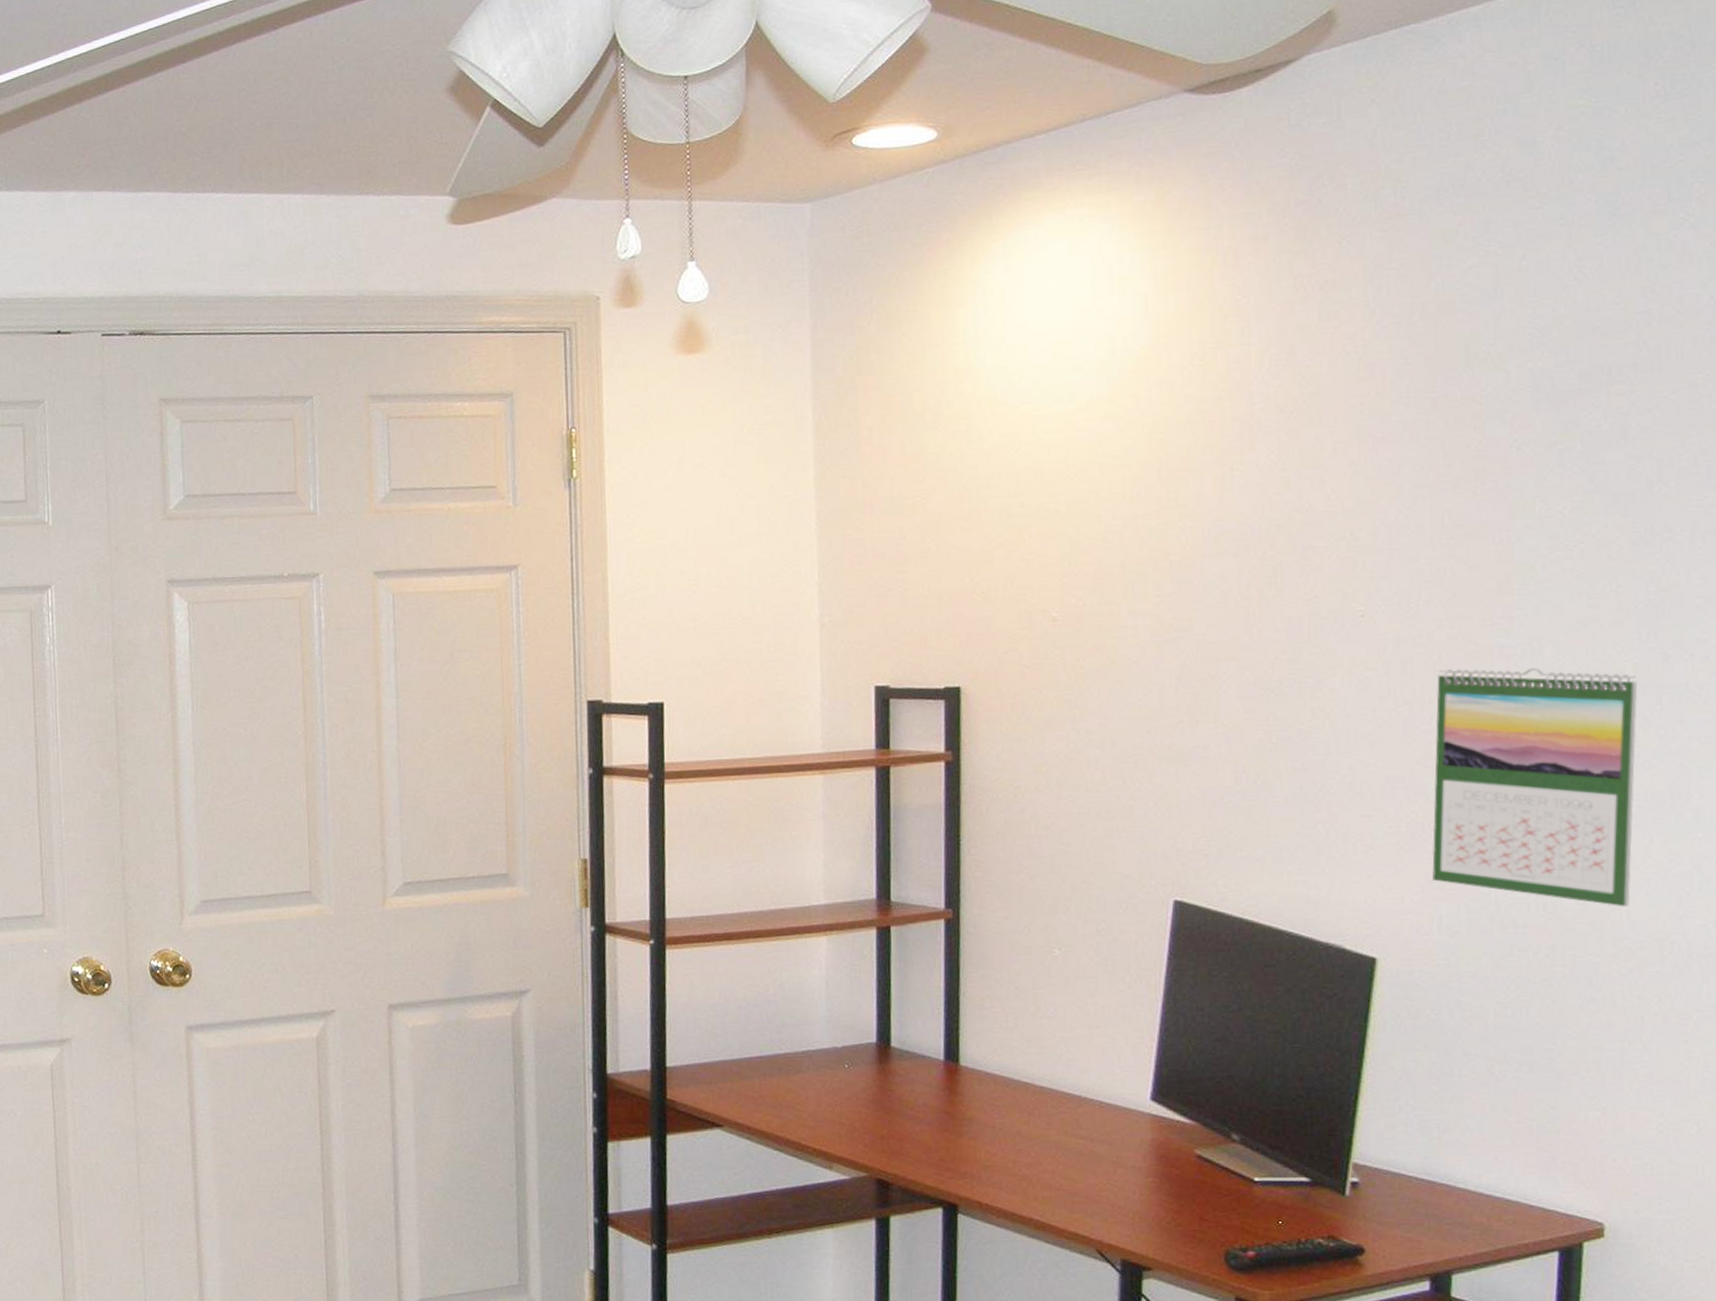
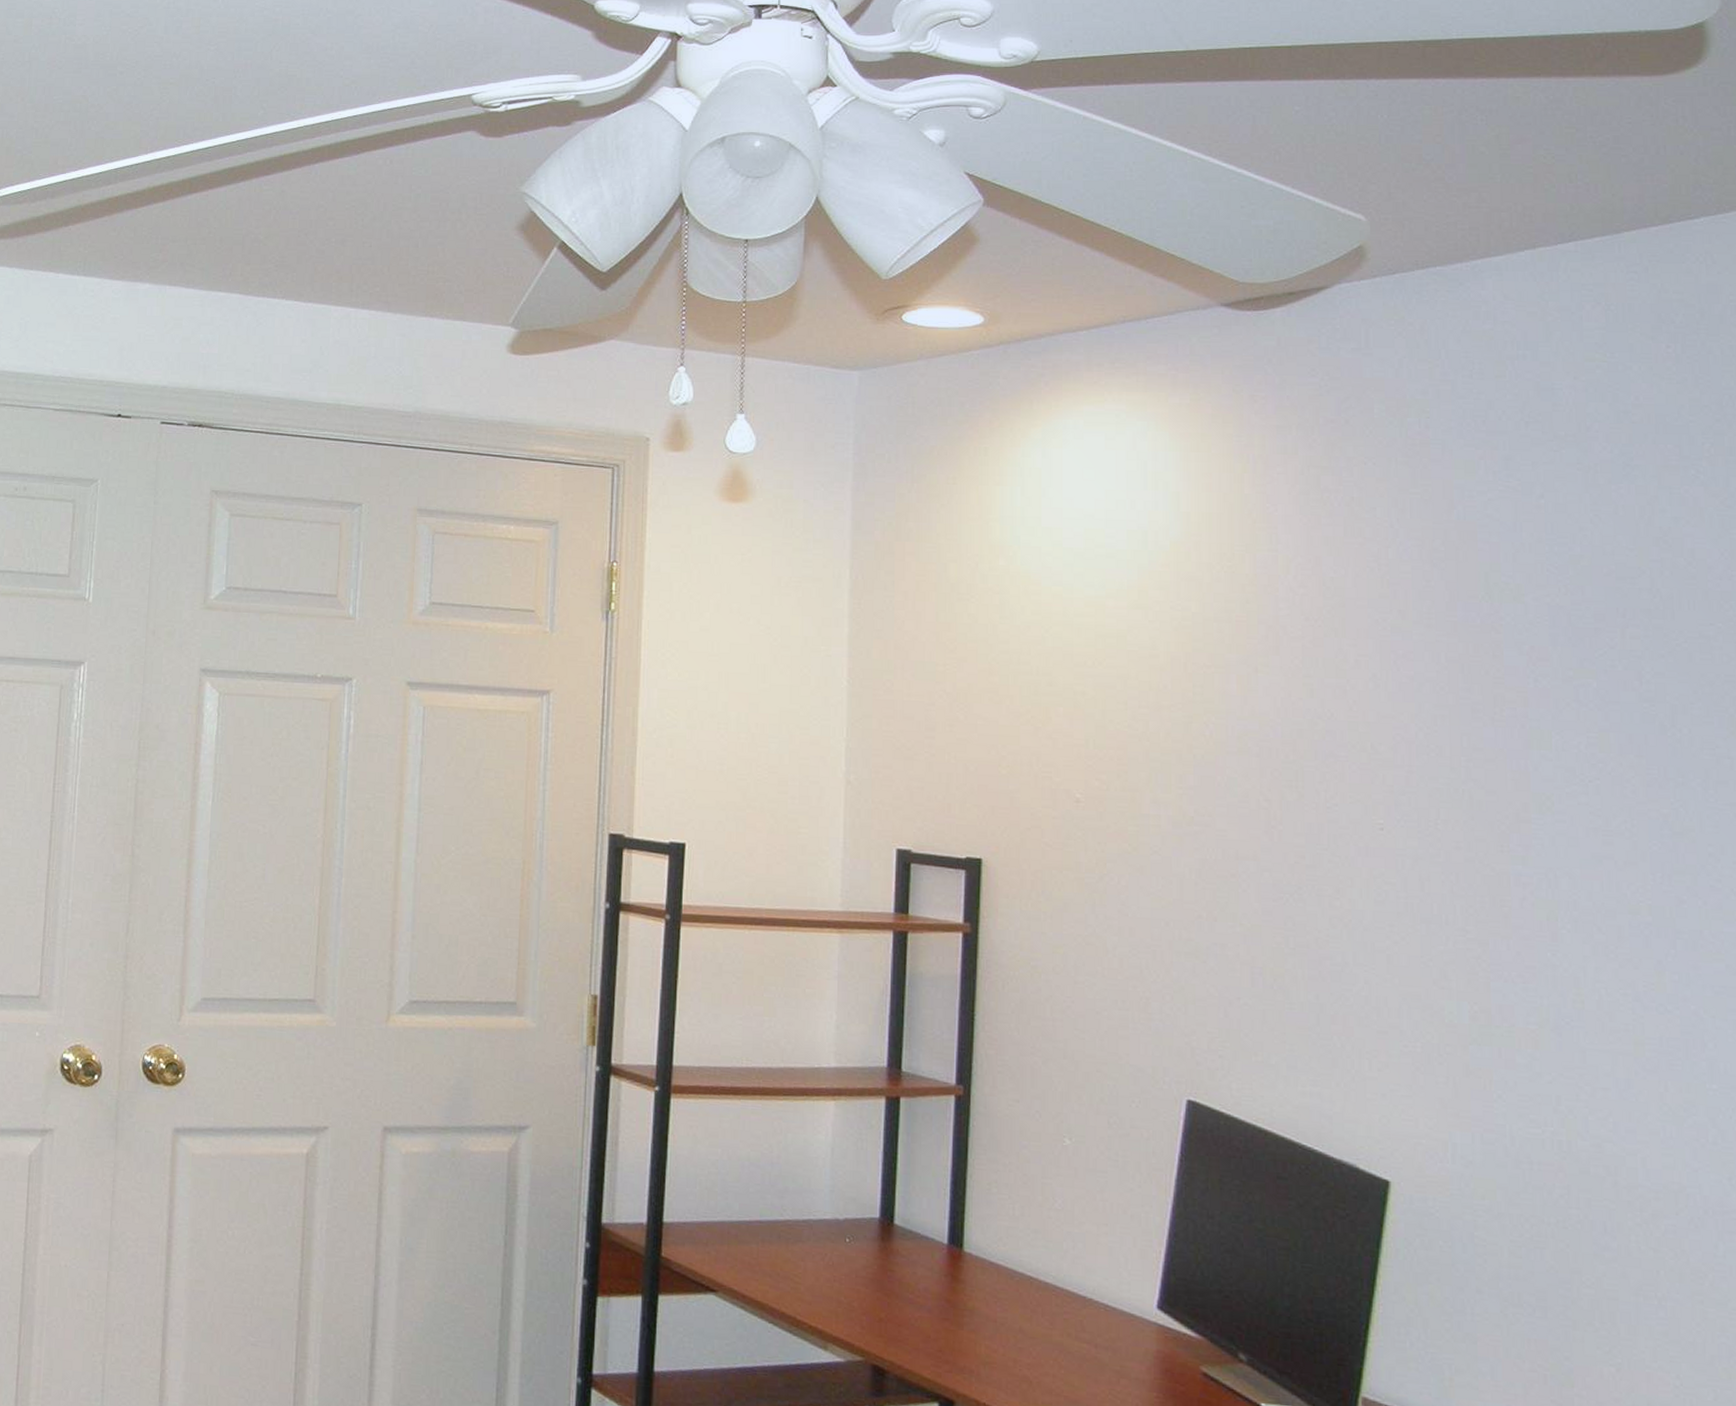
calendar: present [1432,667,1638,907] -> none [1447,891,1652,1154]

